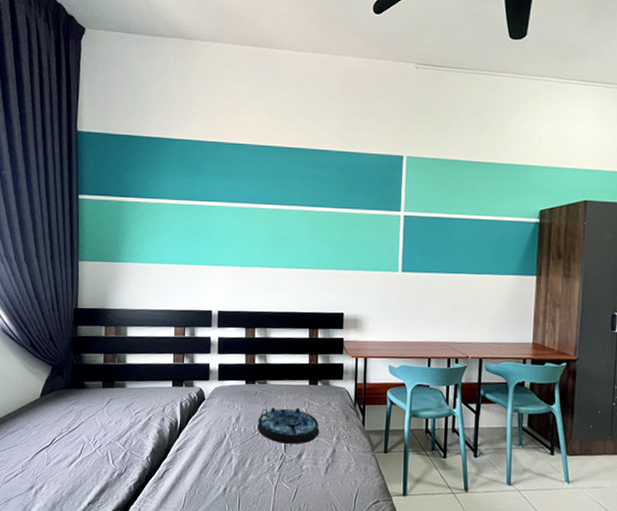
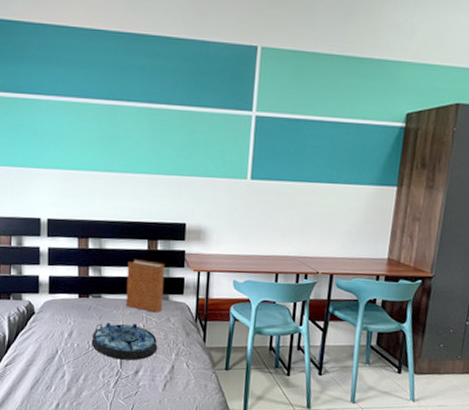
book: none [289,347,325,398] -> present [125,259,165,313]

